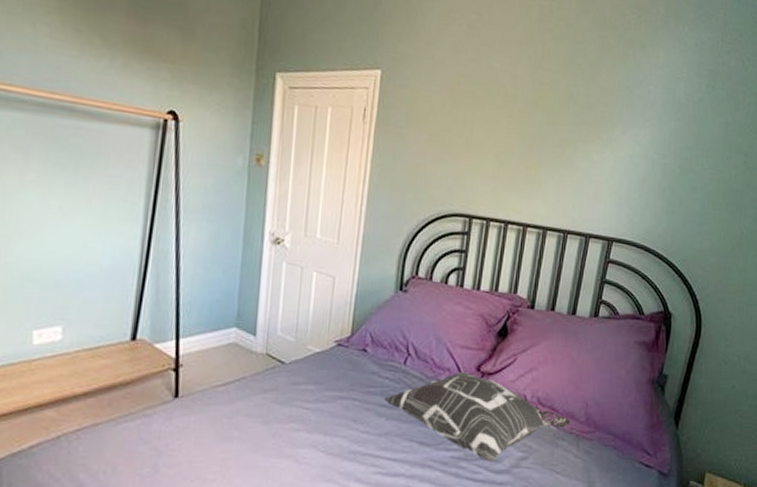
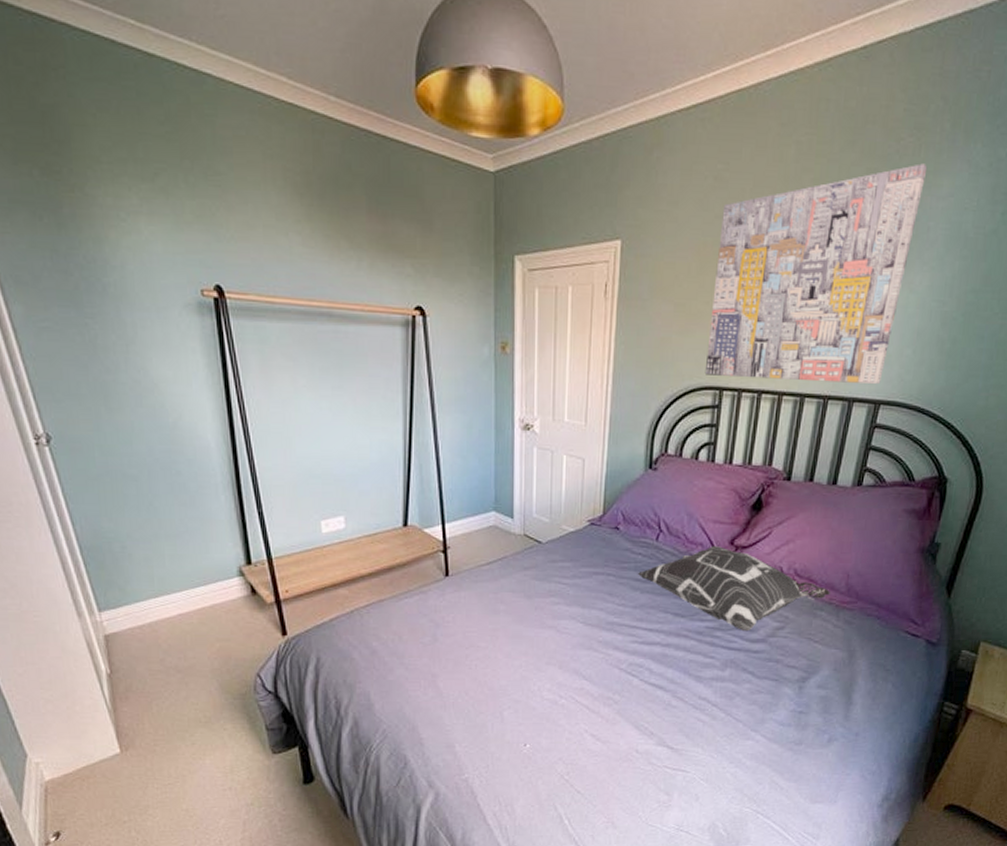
wall art: none [455,37,647,224] -> present [704,163,928,385]

